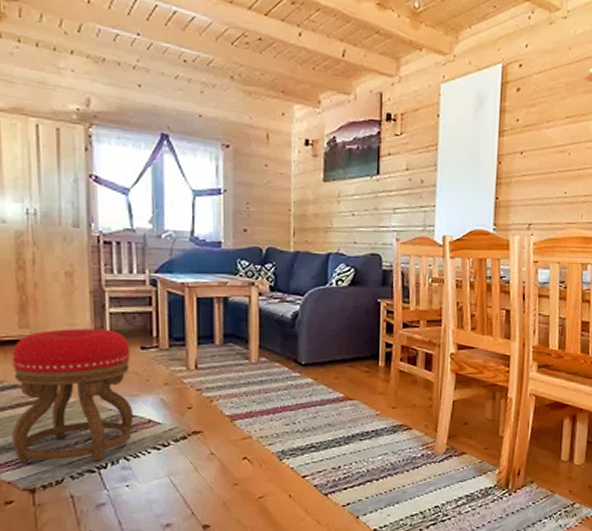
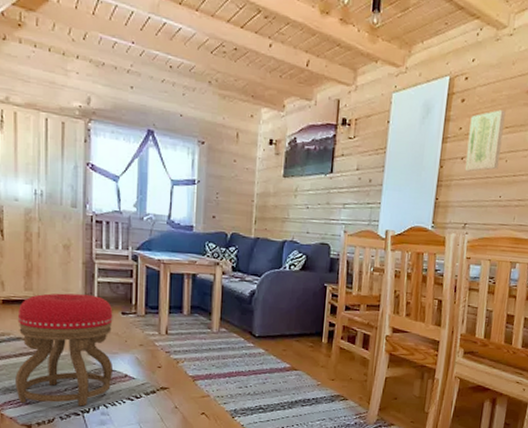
wall art: none [525,99,565,167] -> present [464,110,506,172]

